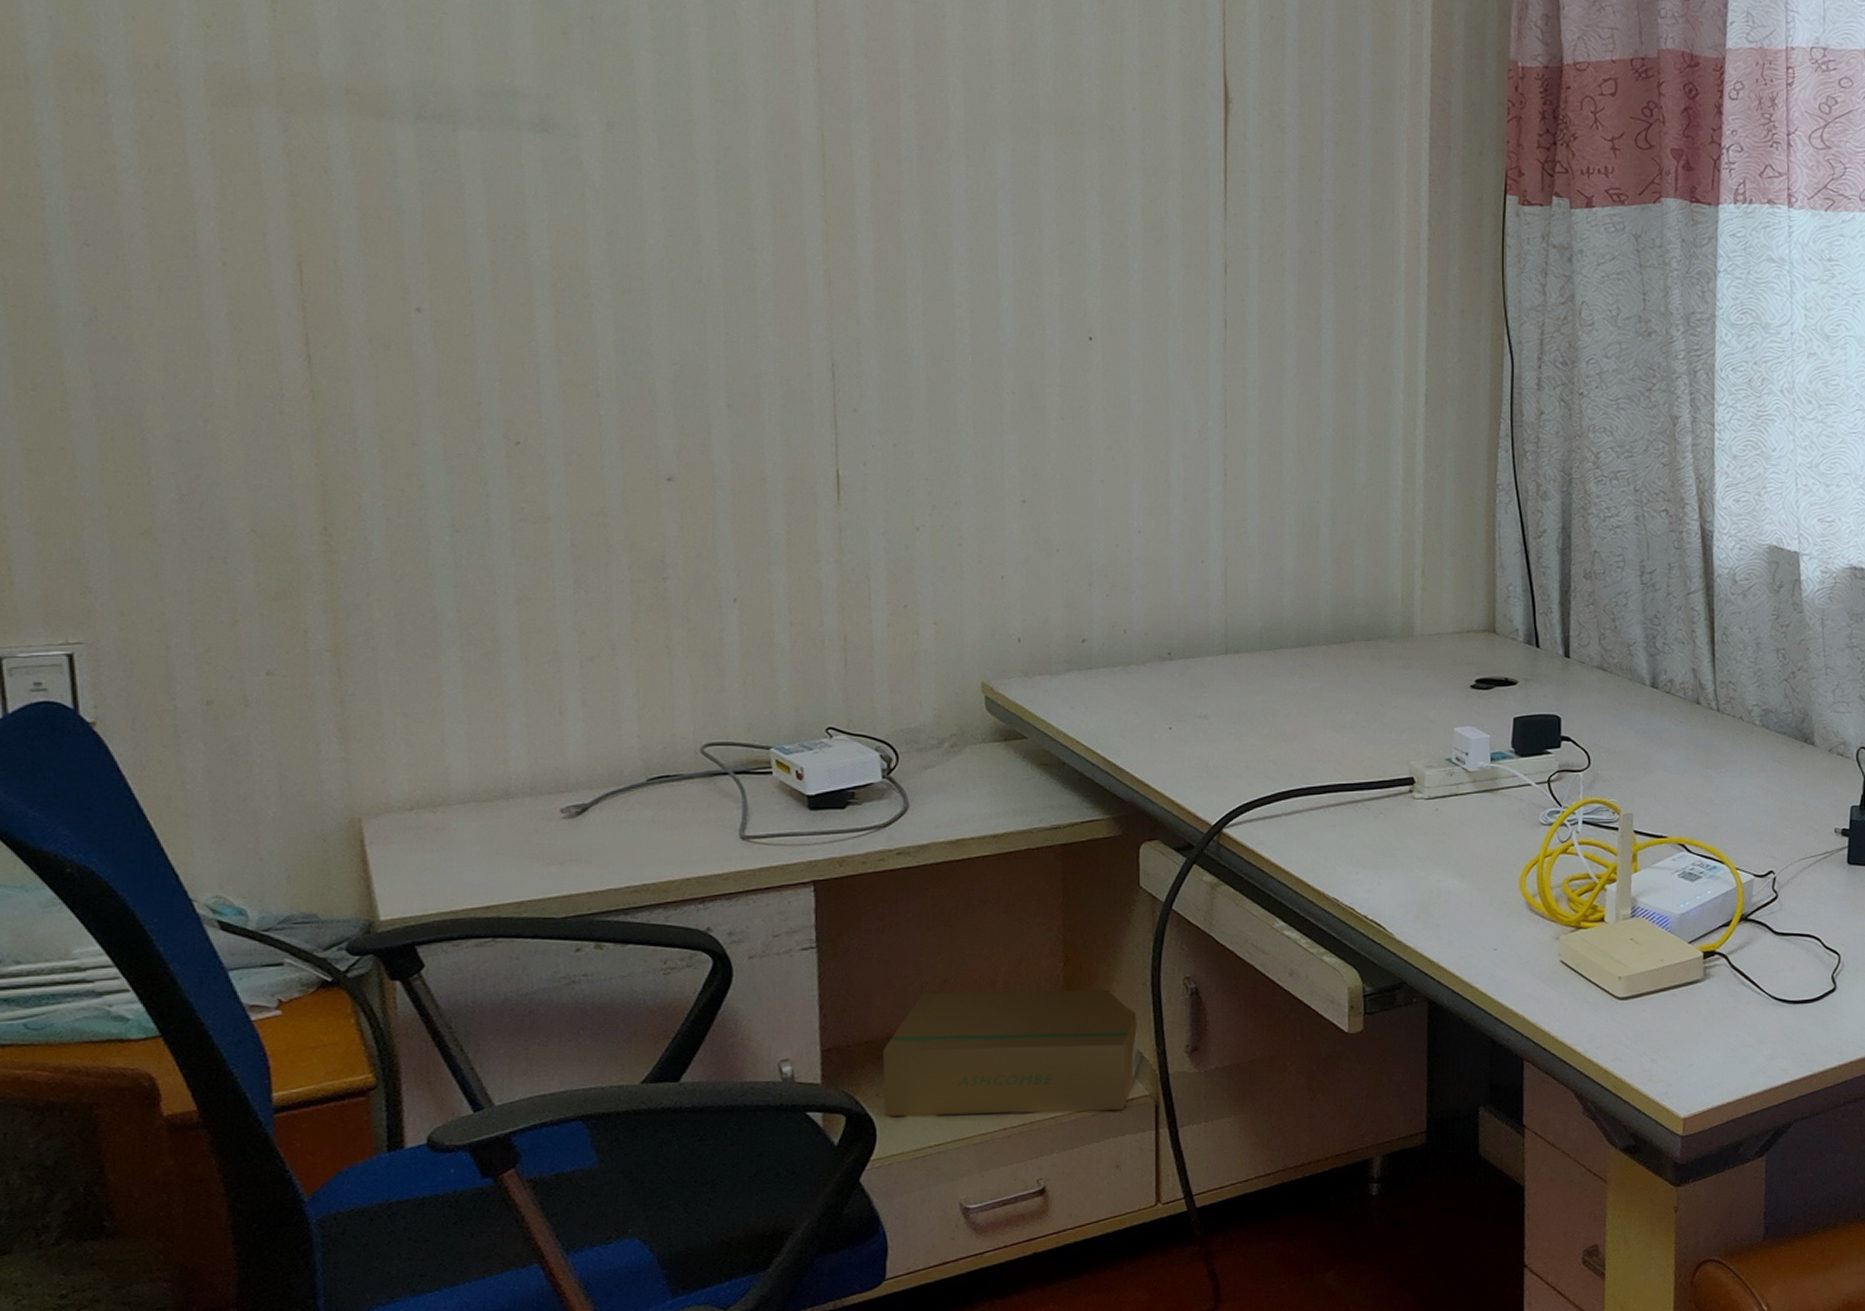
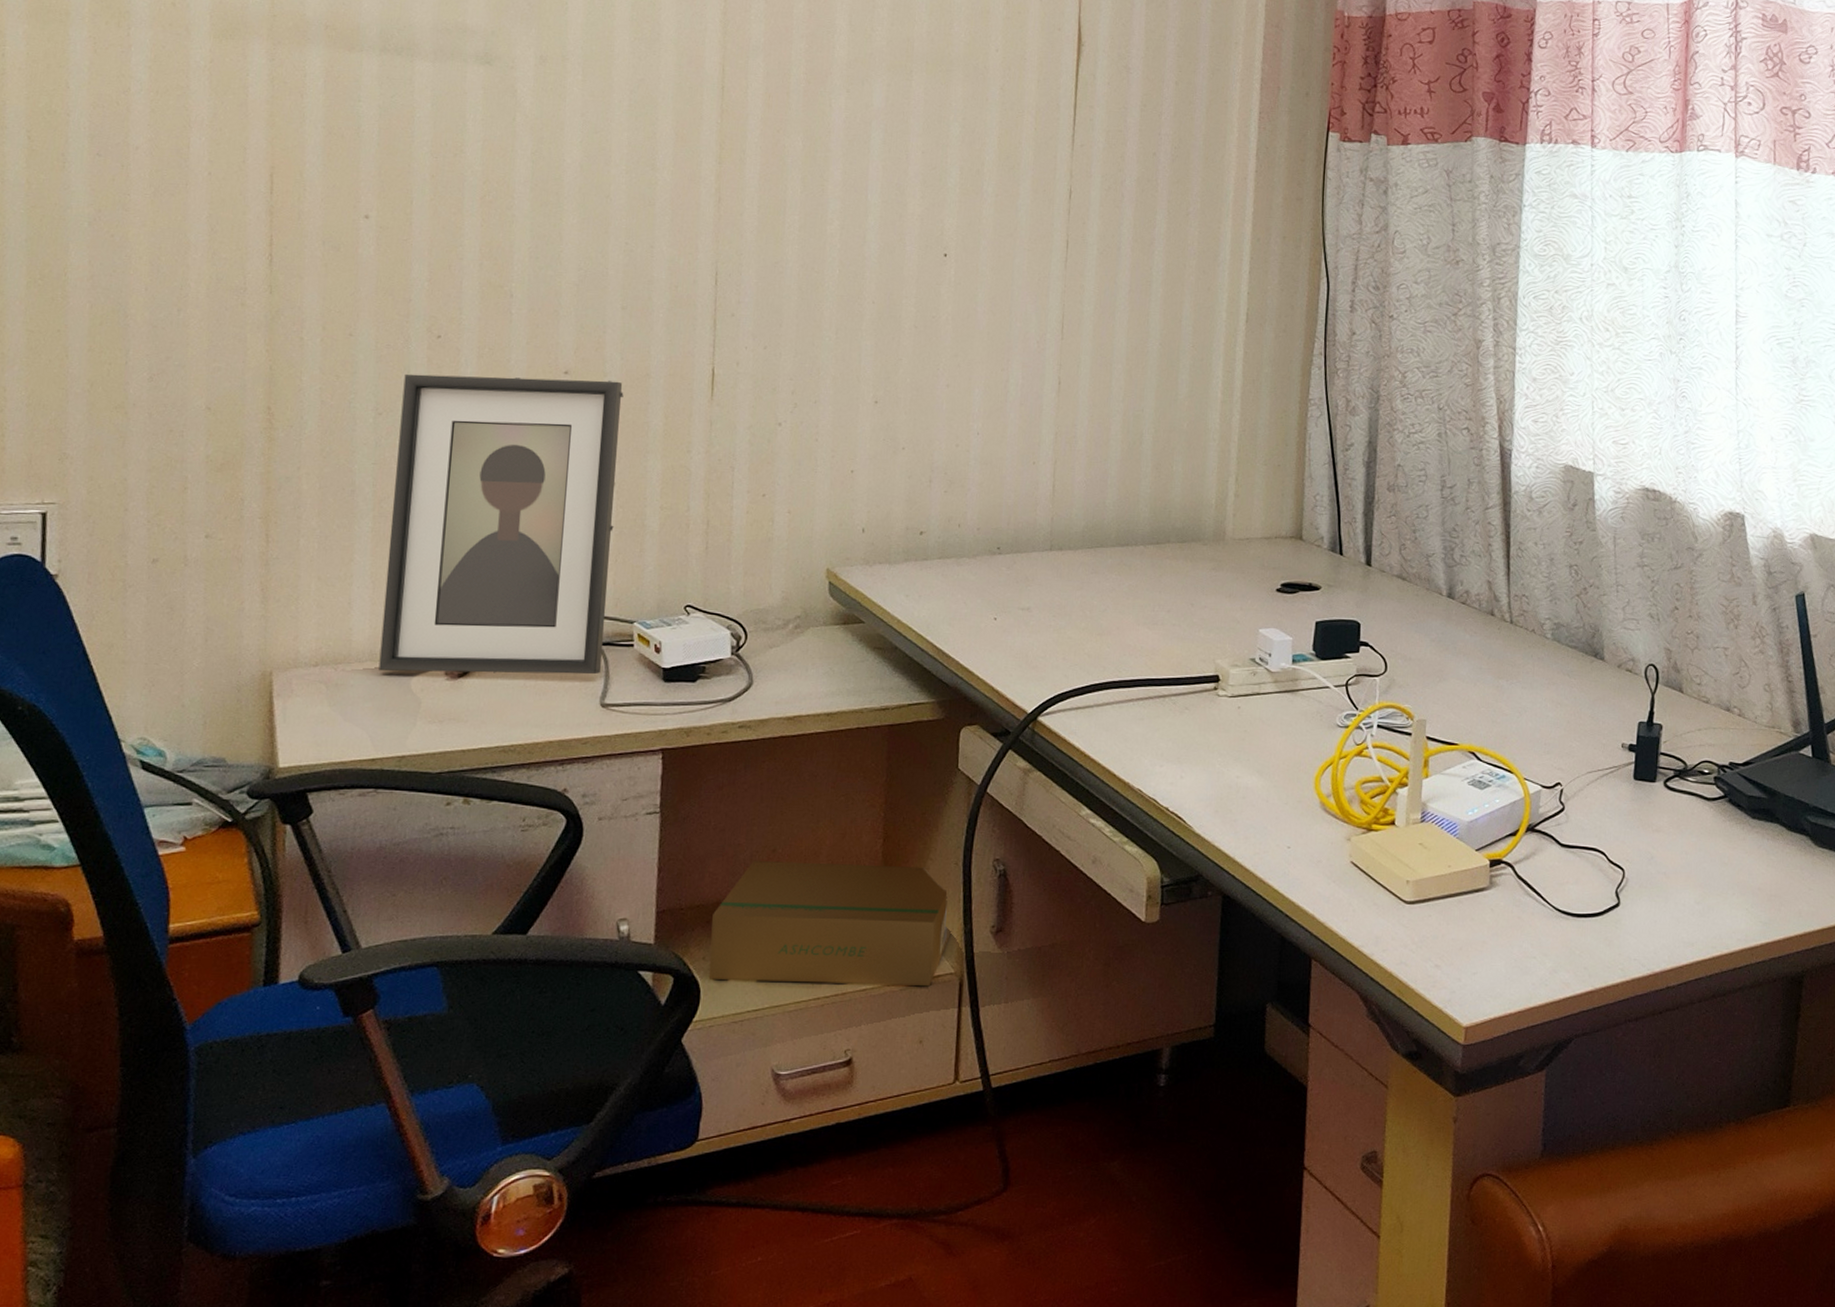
picture frame: none [481,485,739,812] -> present [378,373,624,675]

